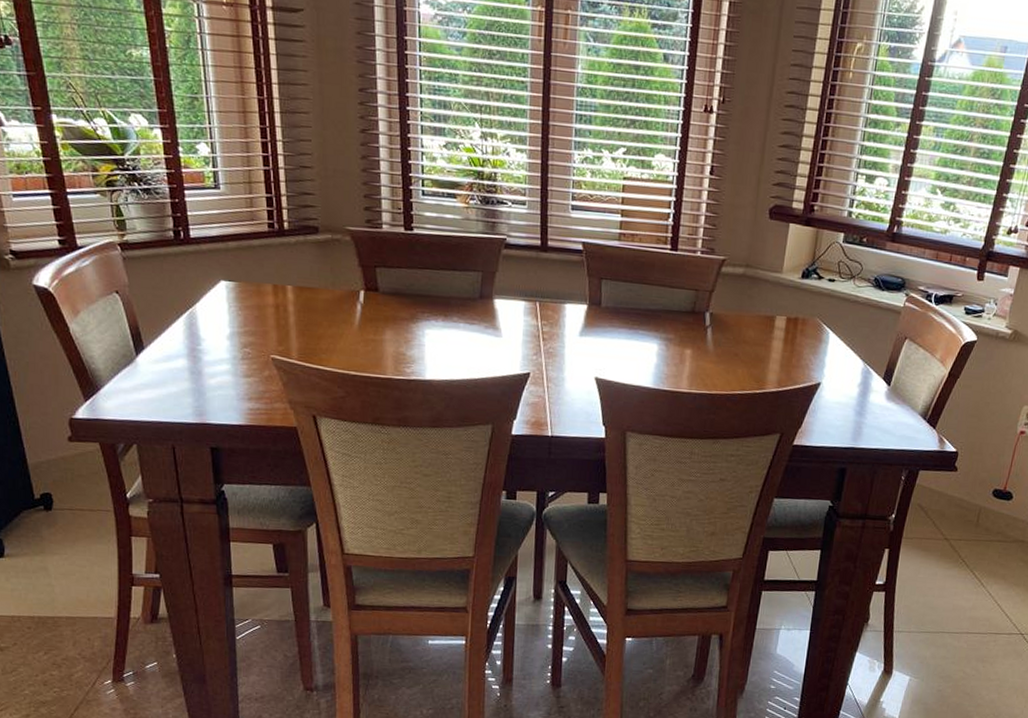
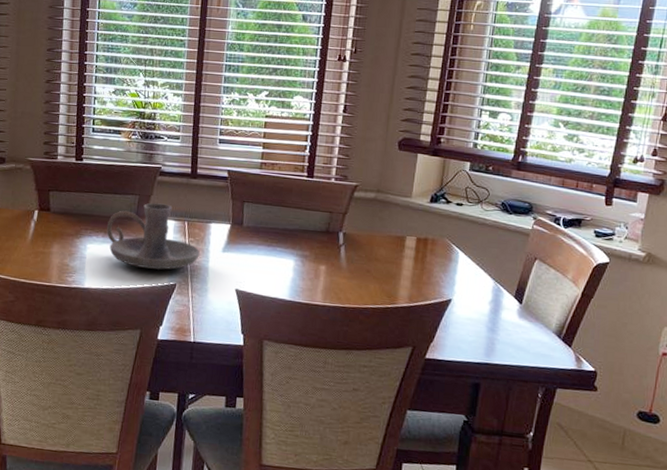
candle holder: none [447,280,554,358] -> present [107,202,200,270]

